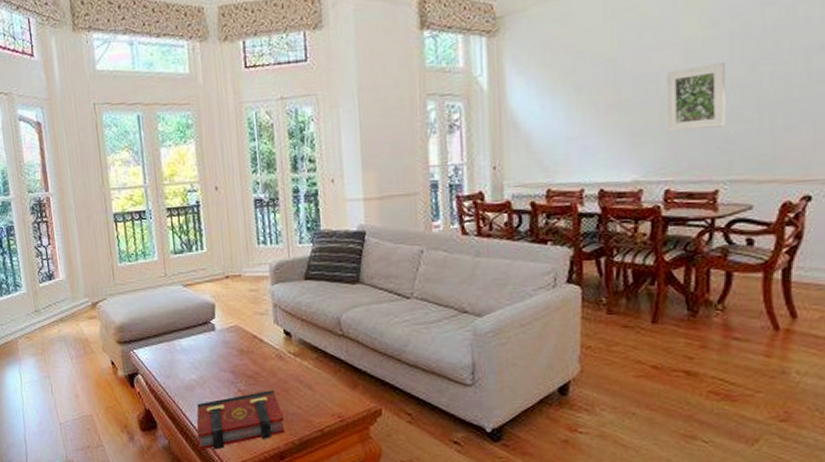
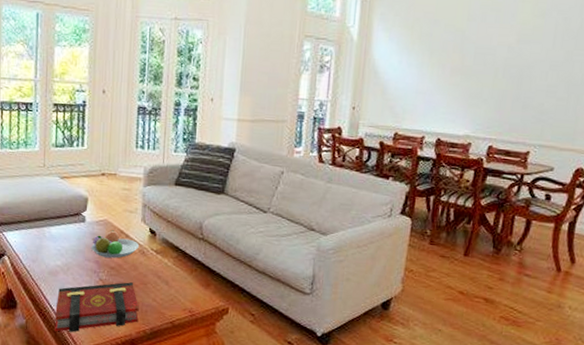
fruit bowl: none [224,336,275,366] -> present [91,230,139,258]
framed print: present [666,62,726,132] -> none [496,47,548,100]

